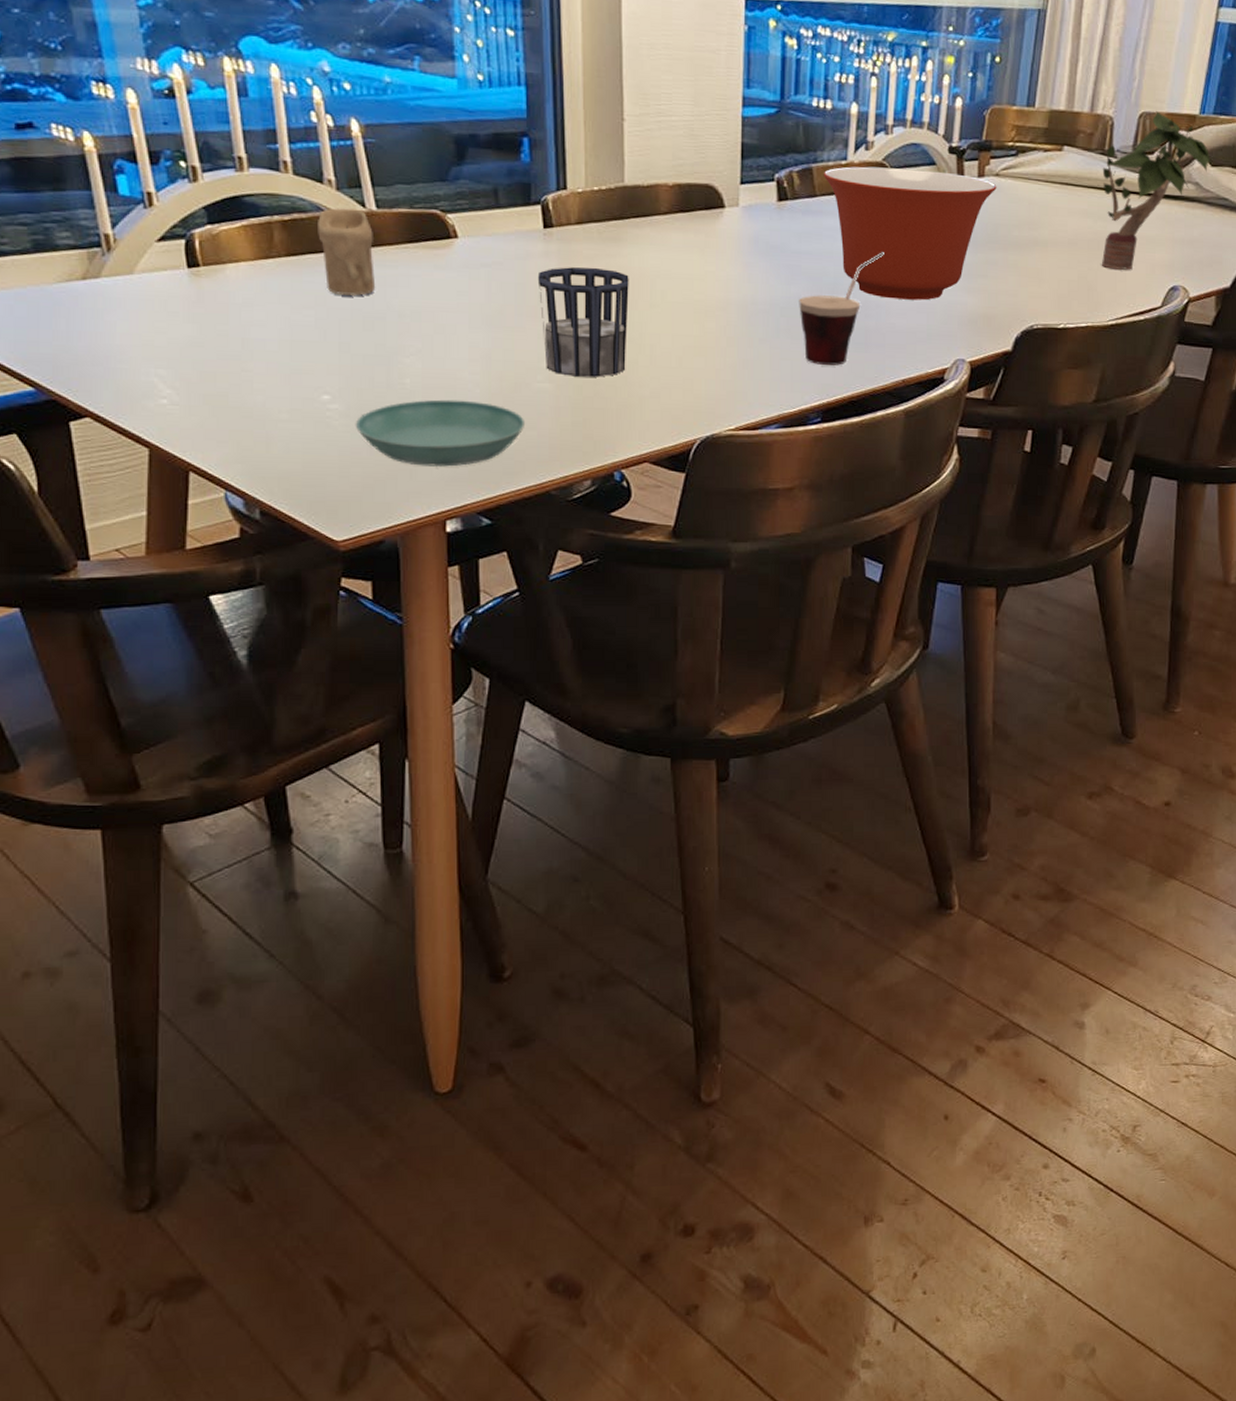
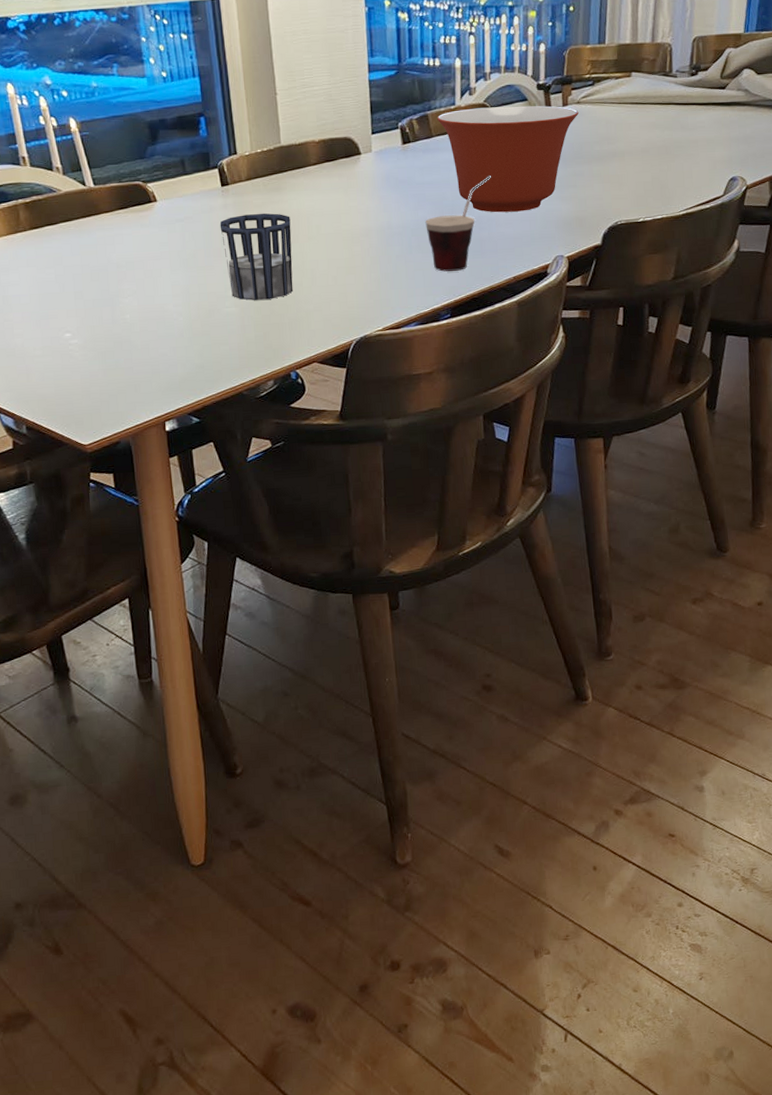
candle: present [318,208,376,296] -> none [51,187,99,255]
saucer: present [355,399,526,467] -> none [91,327,220,382]
potted plant: present [1102,111,1213,270] -> none [665,35,759,169]

